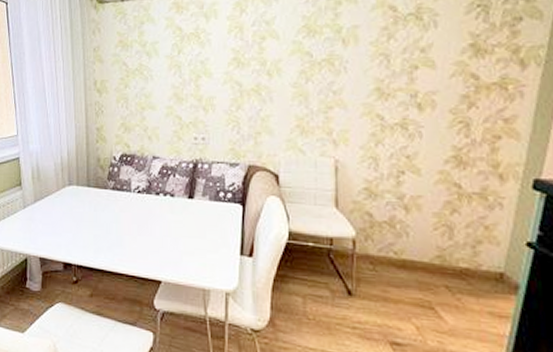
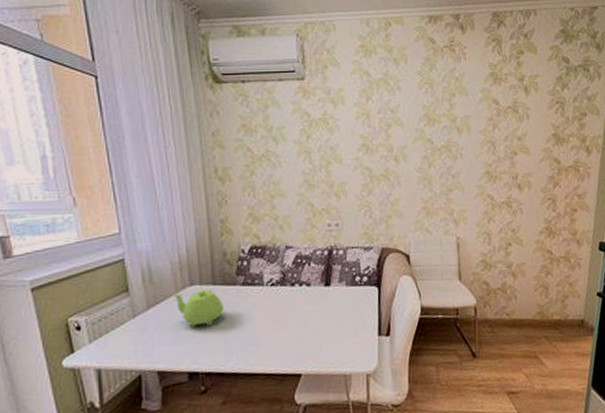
teapot: none [54,190,95,224] -> present [171,289,223,327]

